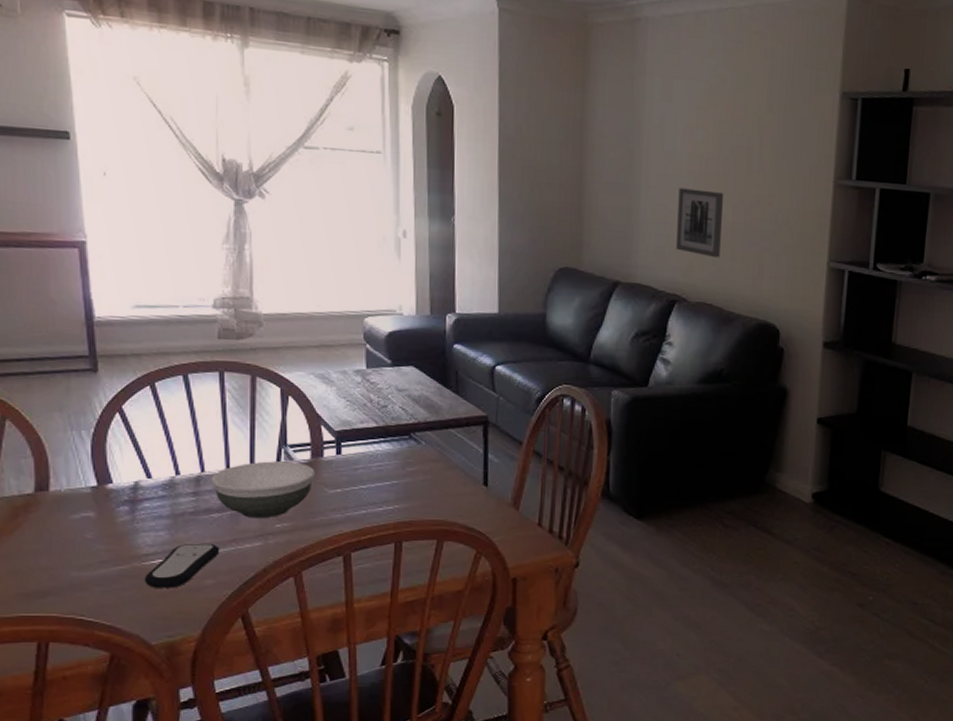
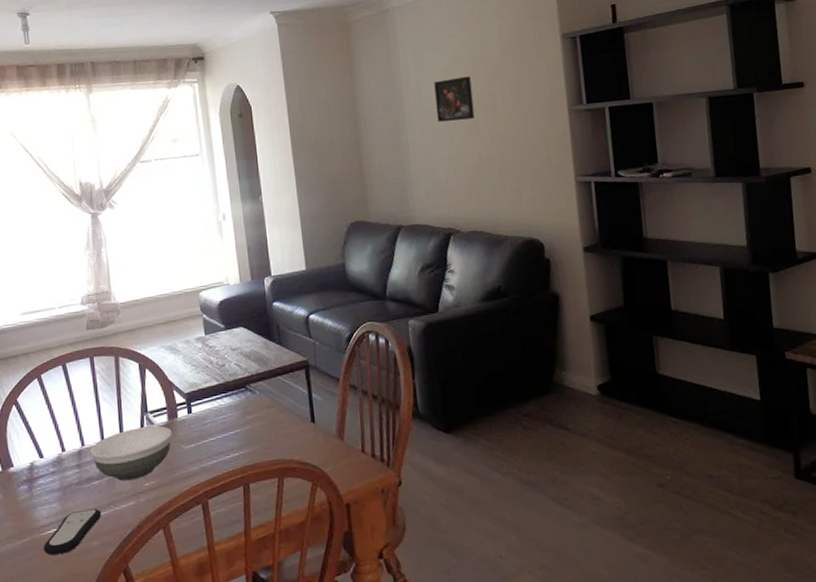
wall art: present [676,188,724,258] -> none [439,136,482,192]
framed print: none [680,119,727,172] -> present [434,76,475,122]

